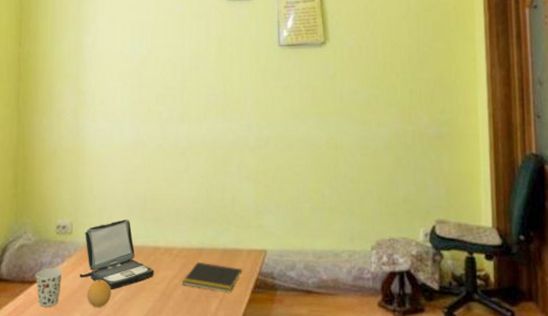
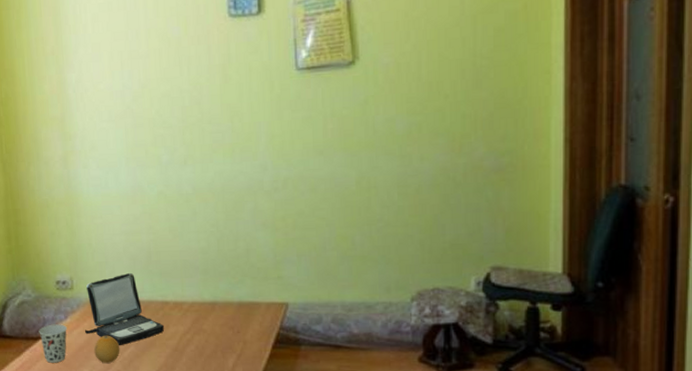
notepad: present [182,262,243,293] -> none [194,316,262,348]

